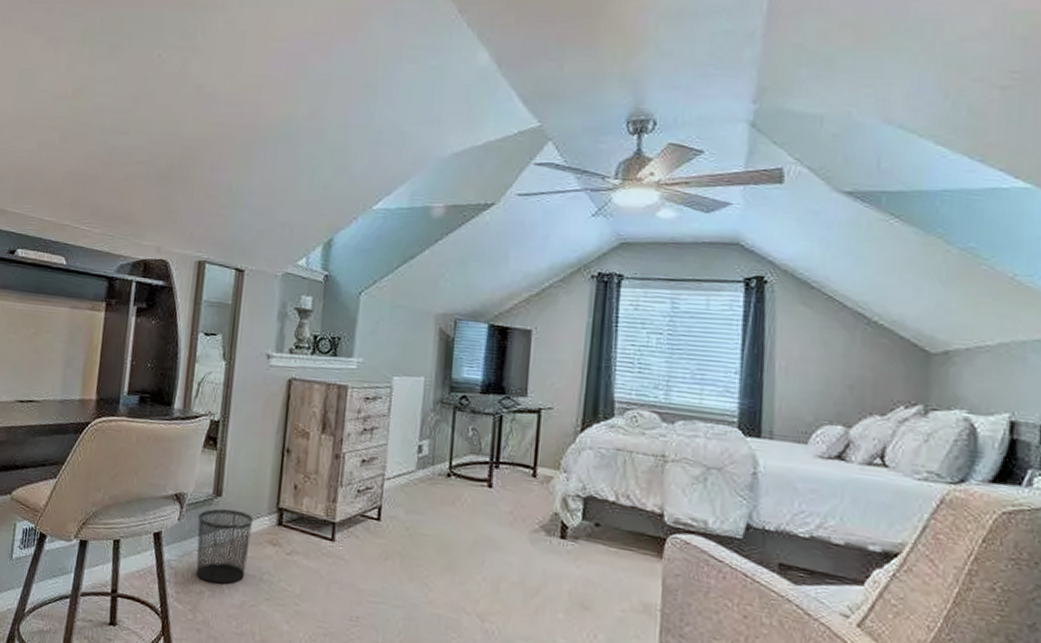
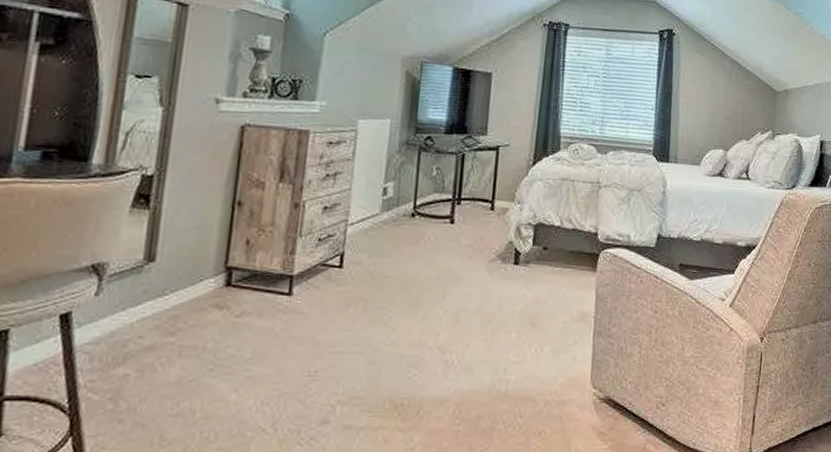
waste bin: present [196,508,254,585] -> none [119,275,196,362]

